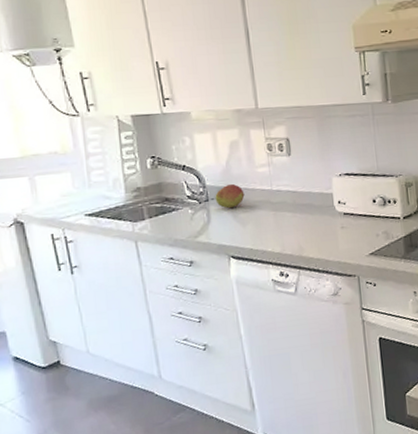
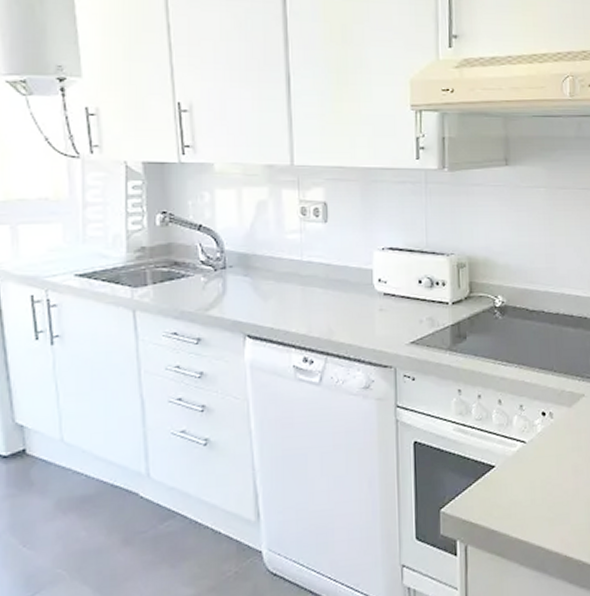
fruit: present [215,183,245,209] -> none [234,250,269,279]

